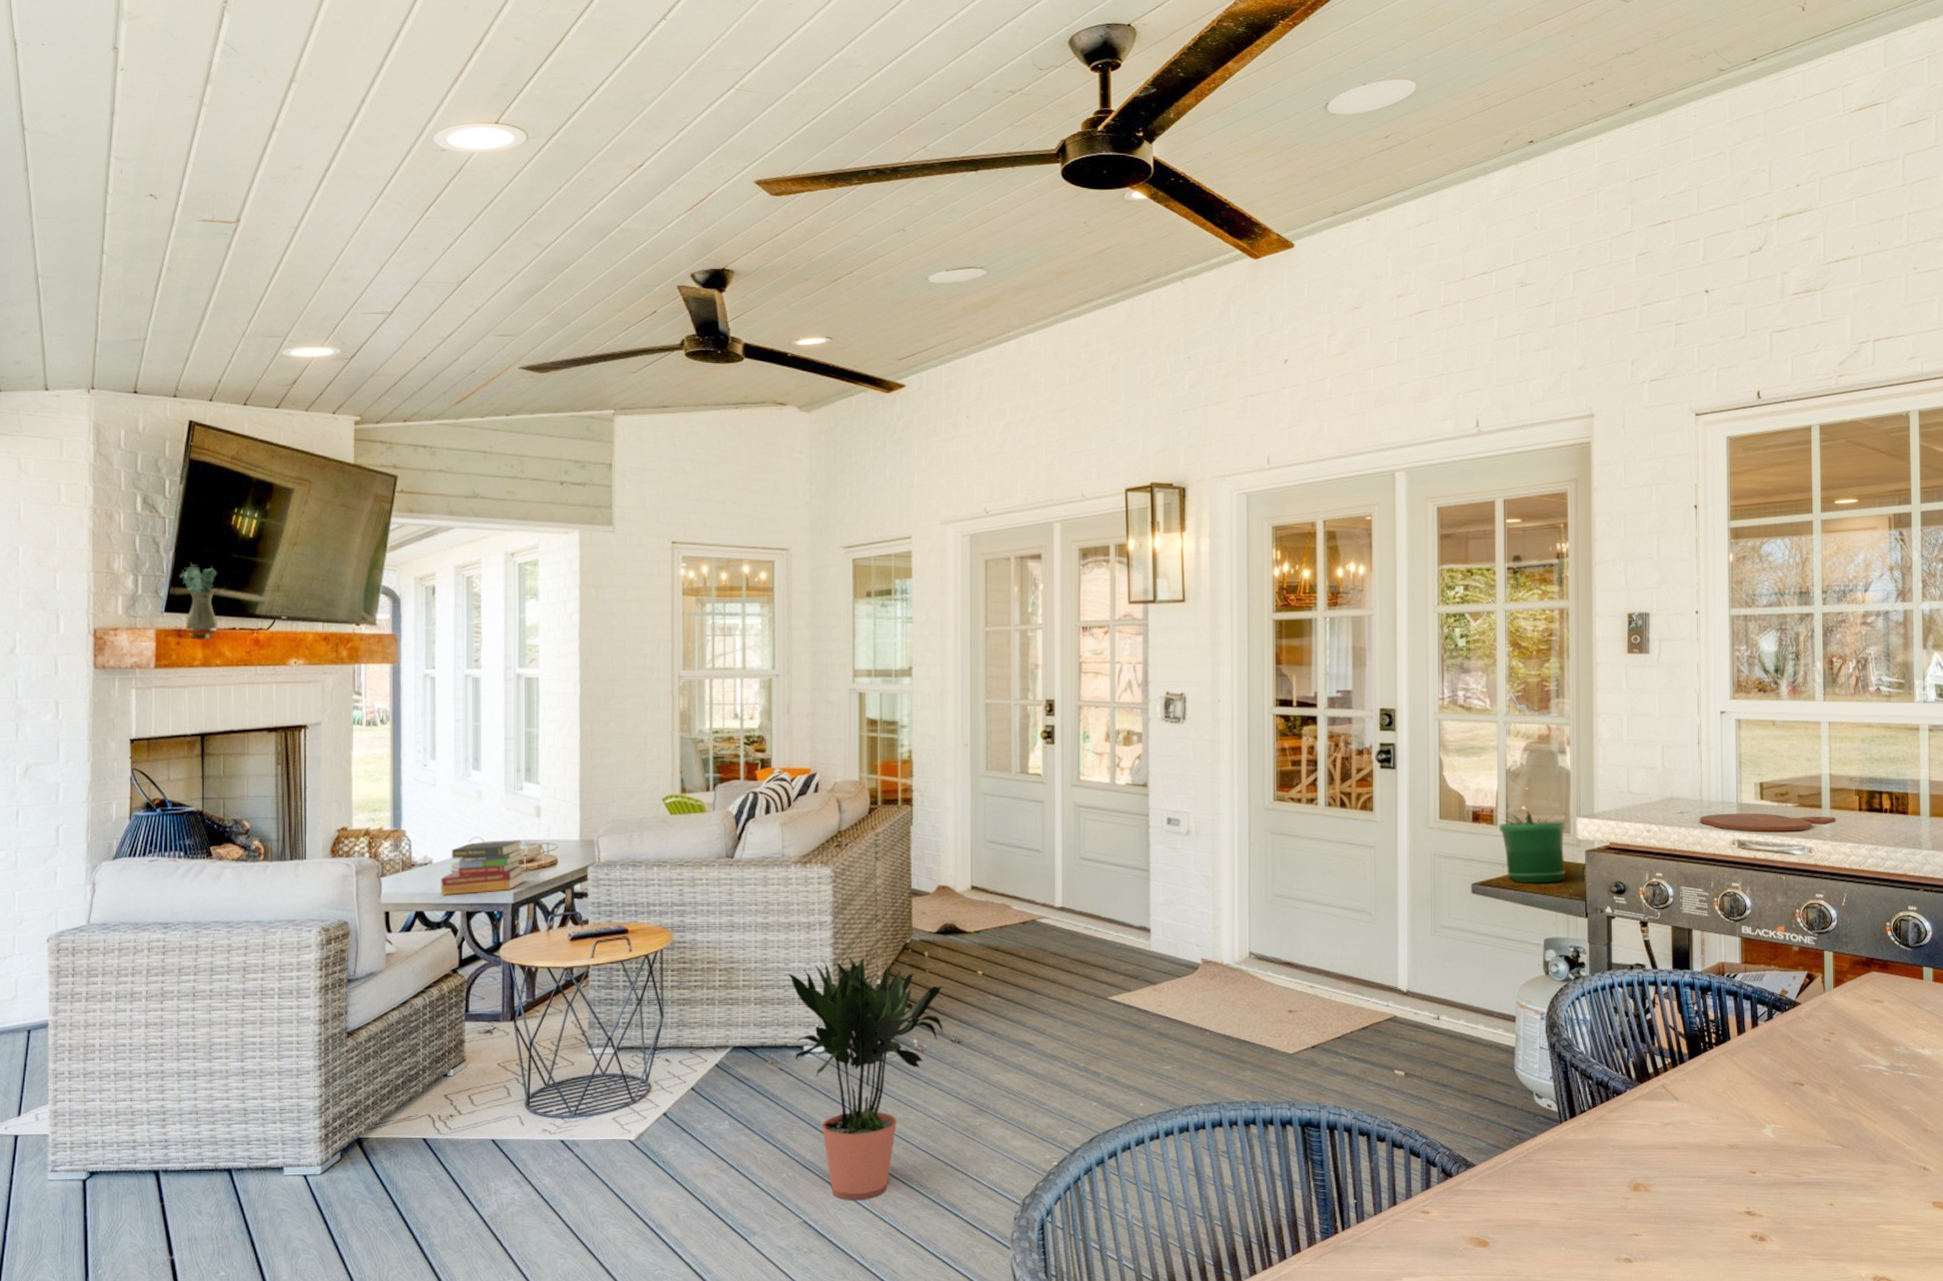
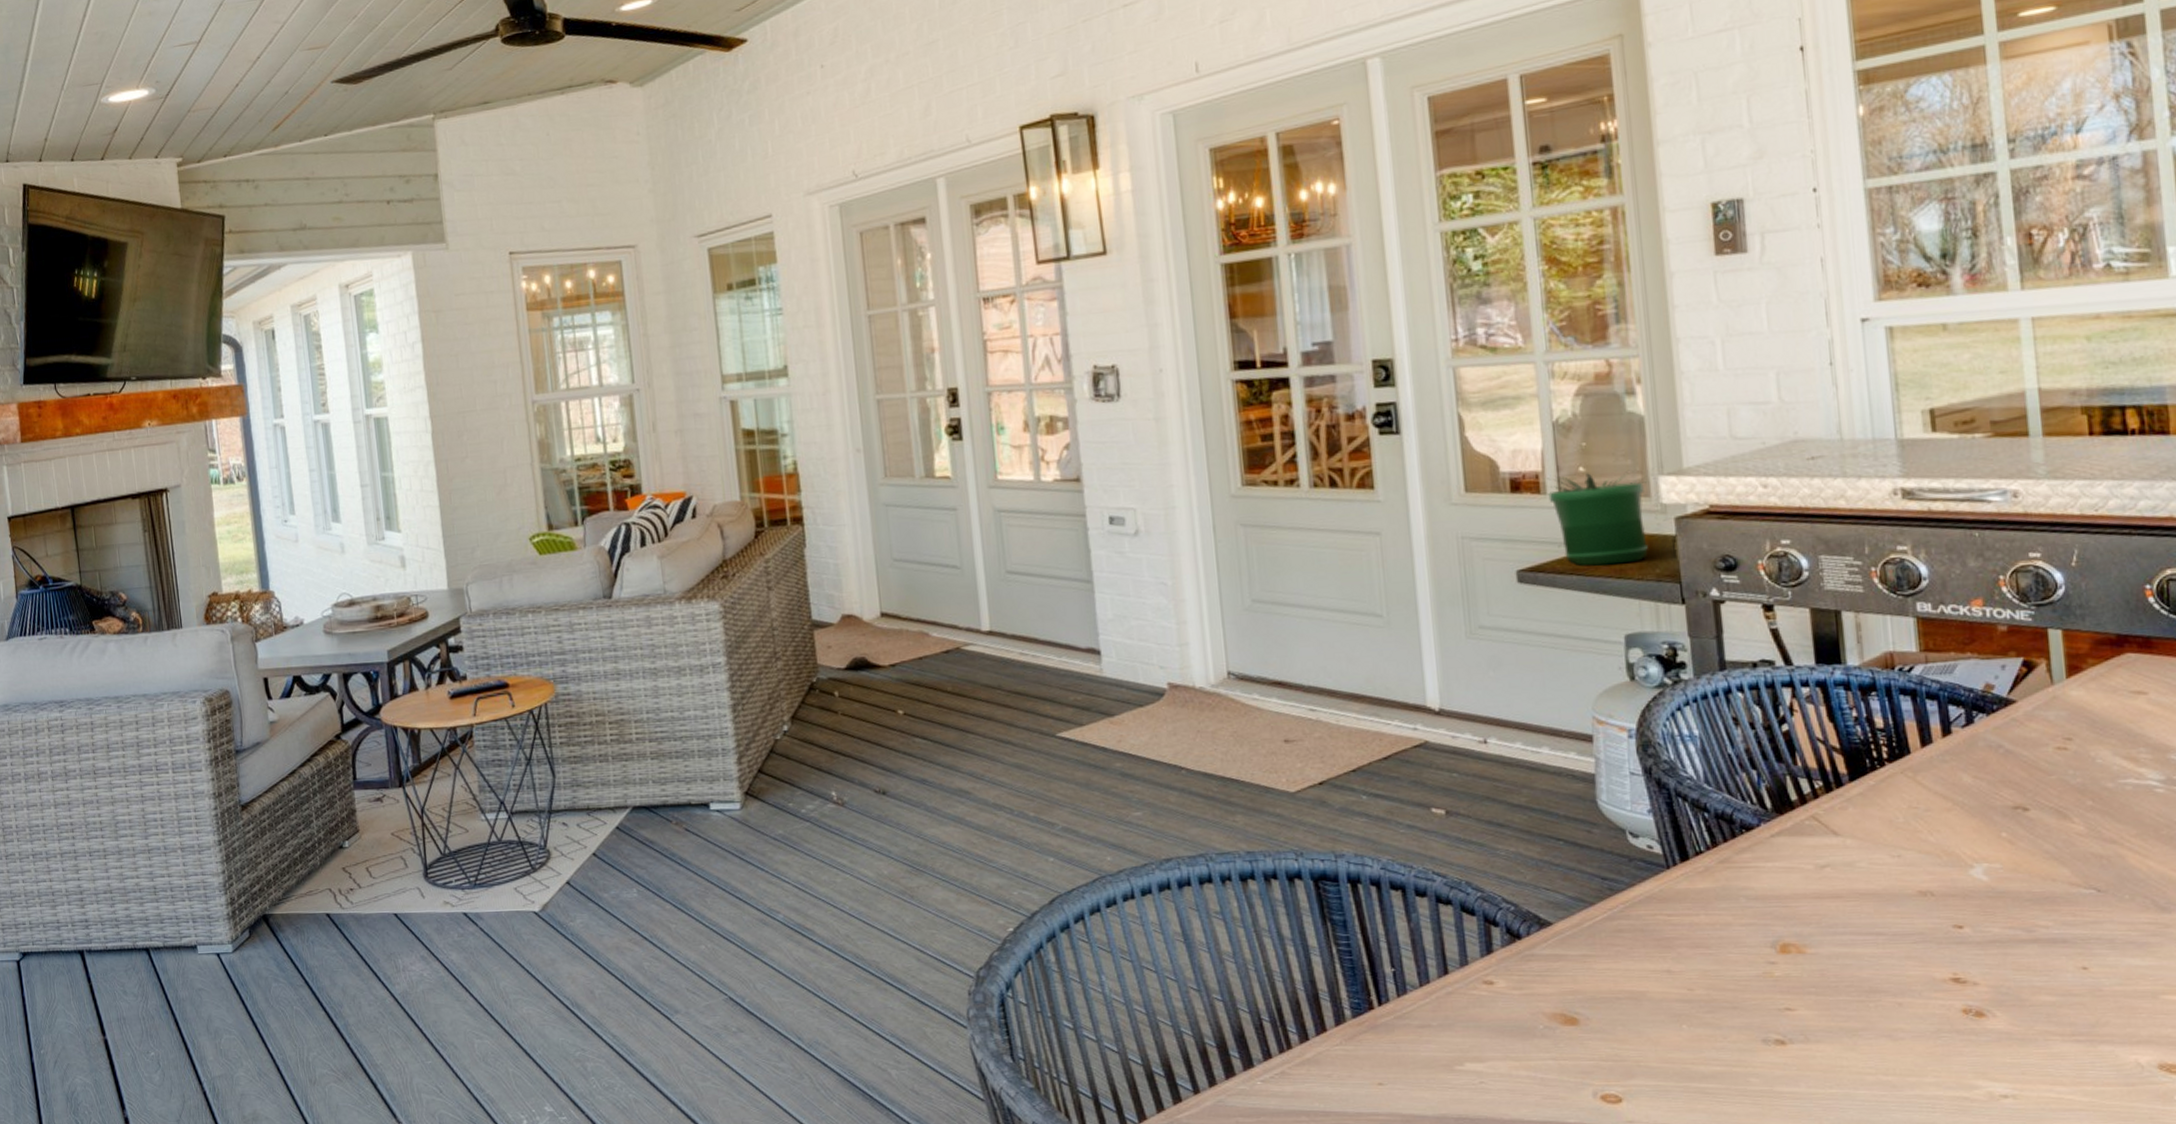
vase: present [179,562,217,640] -> none [32,330,73,411]
books: present [441,840,527,895] -> none [314,594,399,657]
potted plant: present [788,956,944,1202] -> none [684,701,865,976]
cutting board: present [1700,813,1835,832] -> none [1841,446,2052,477]

